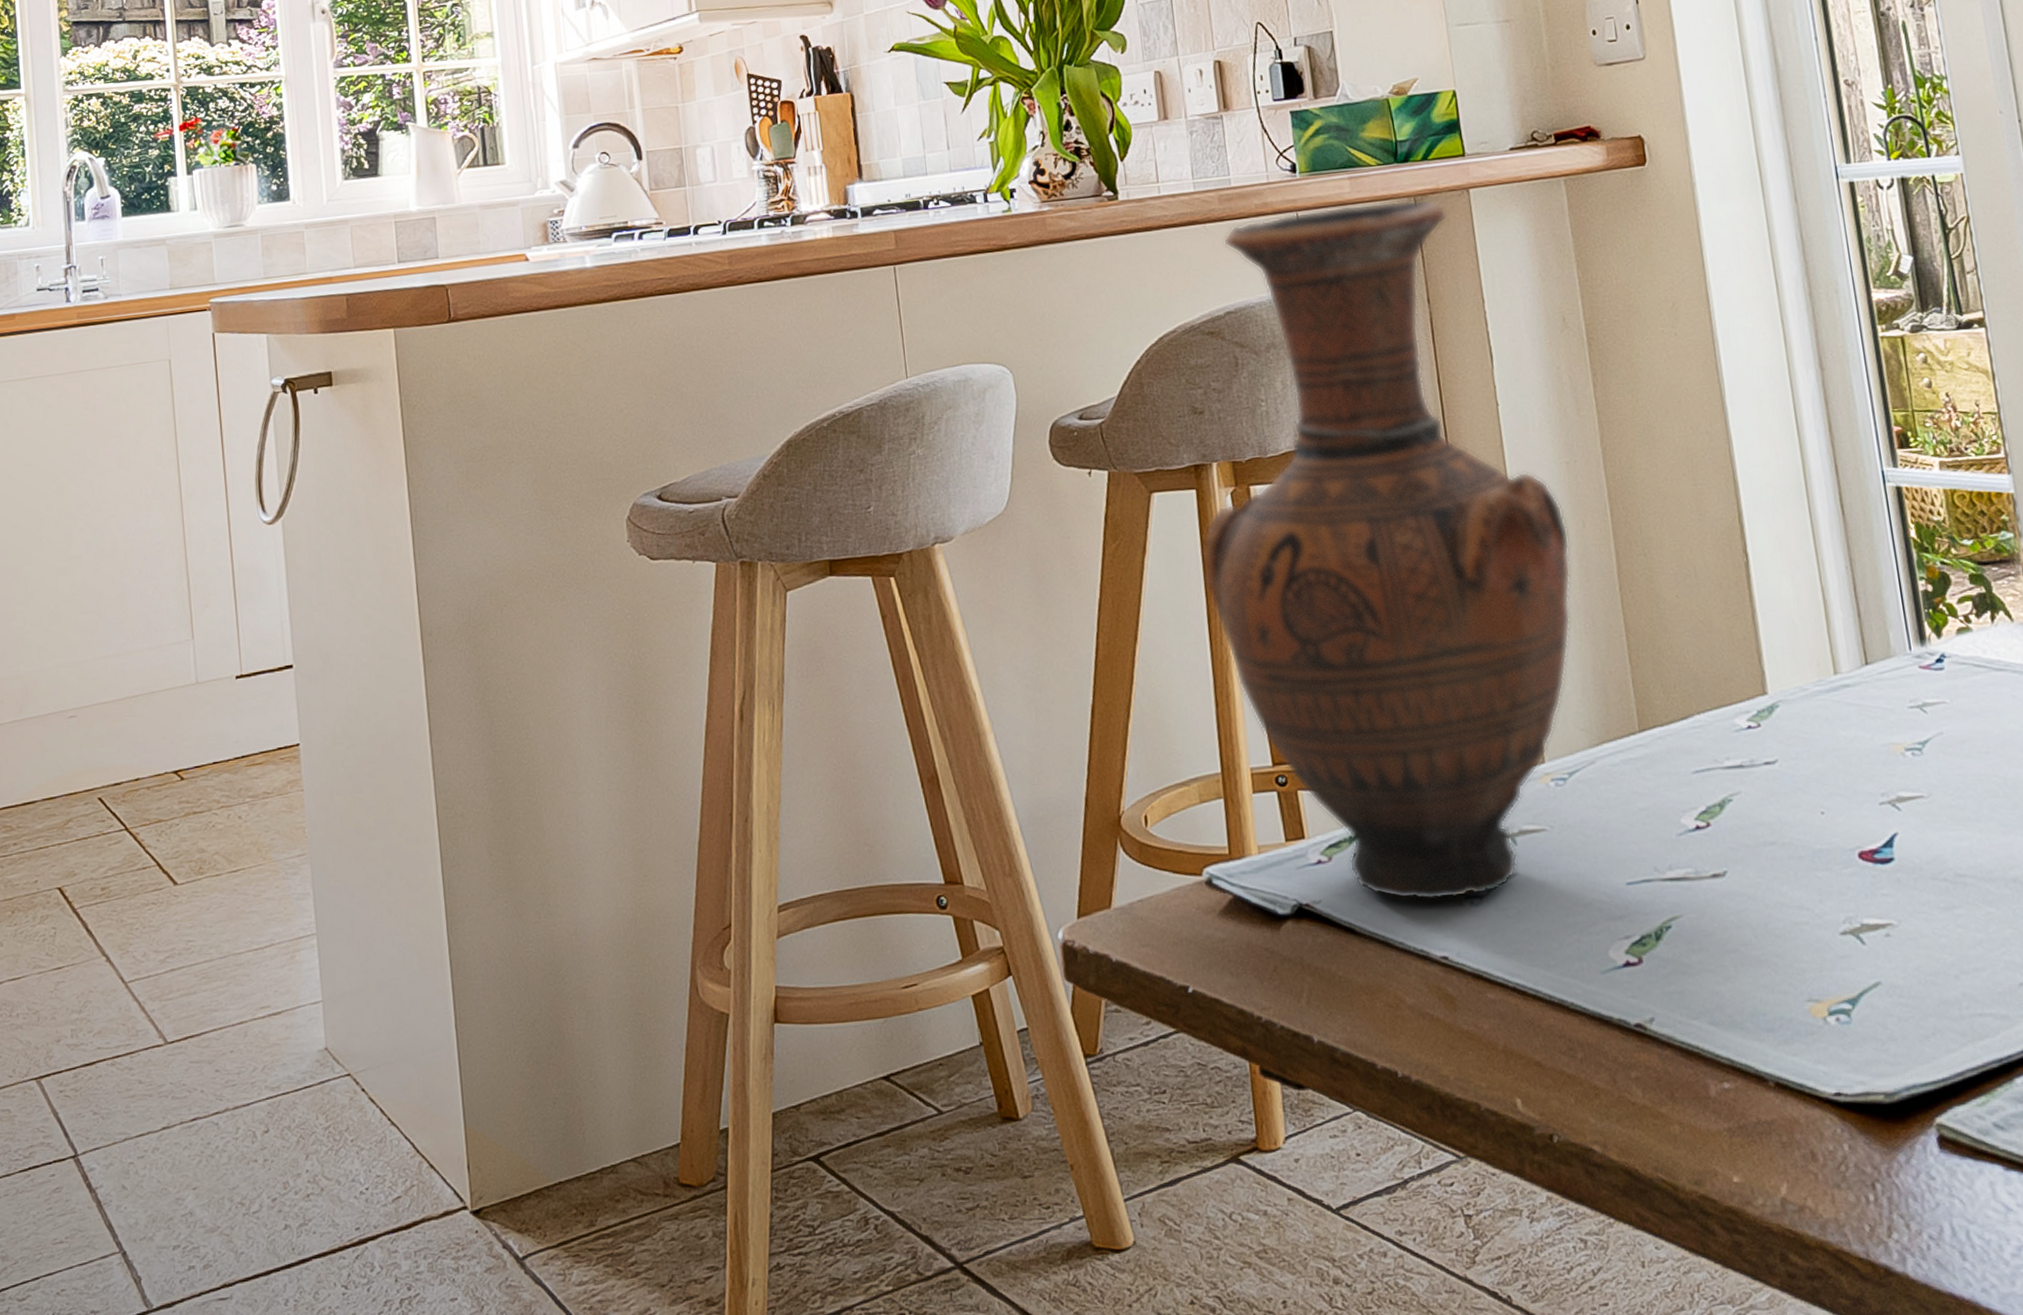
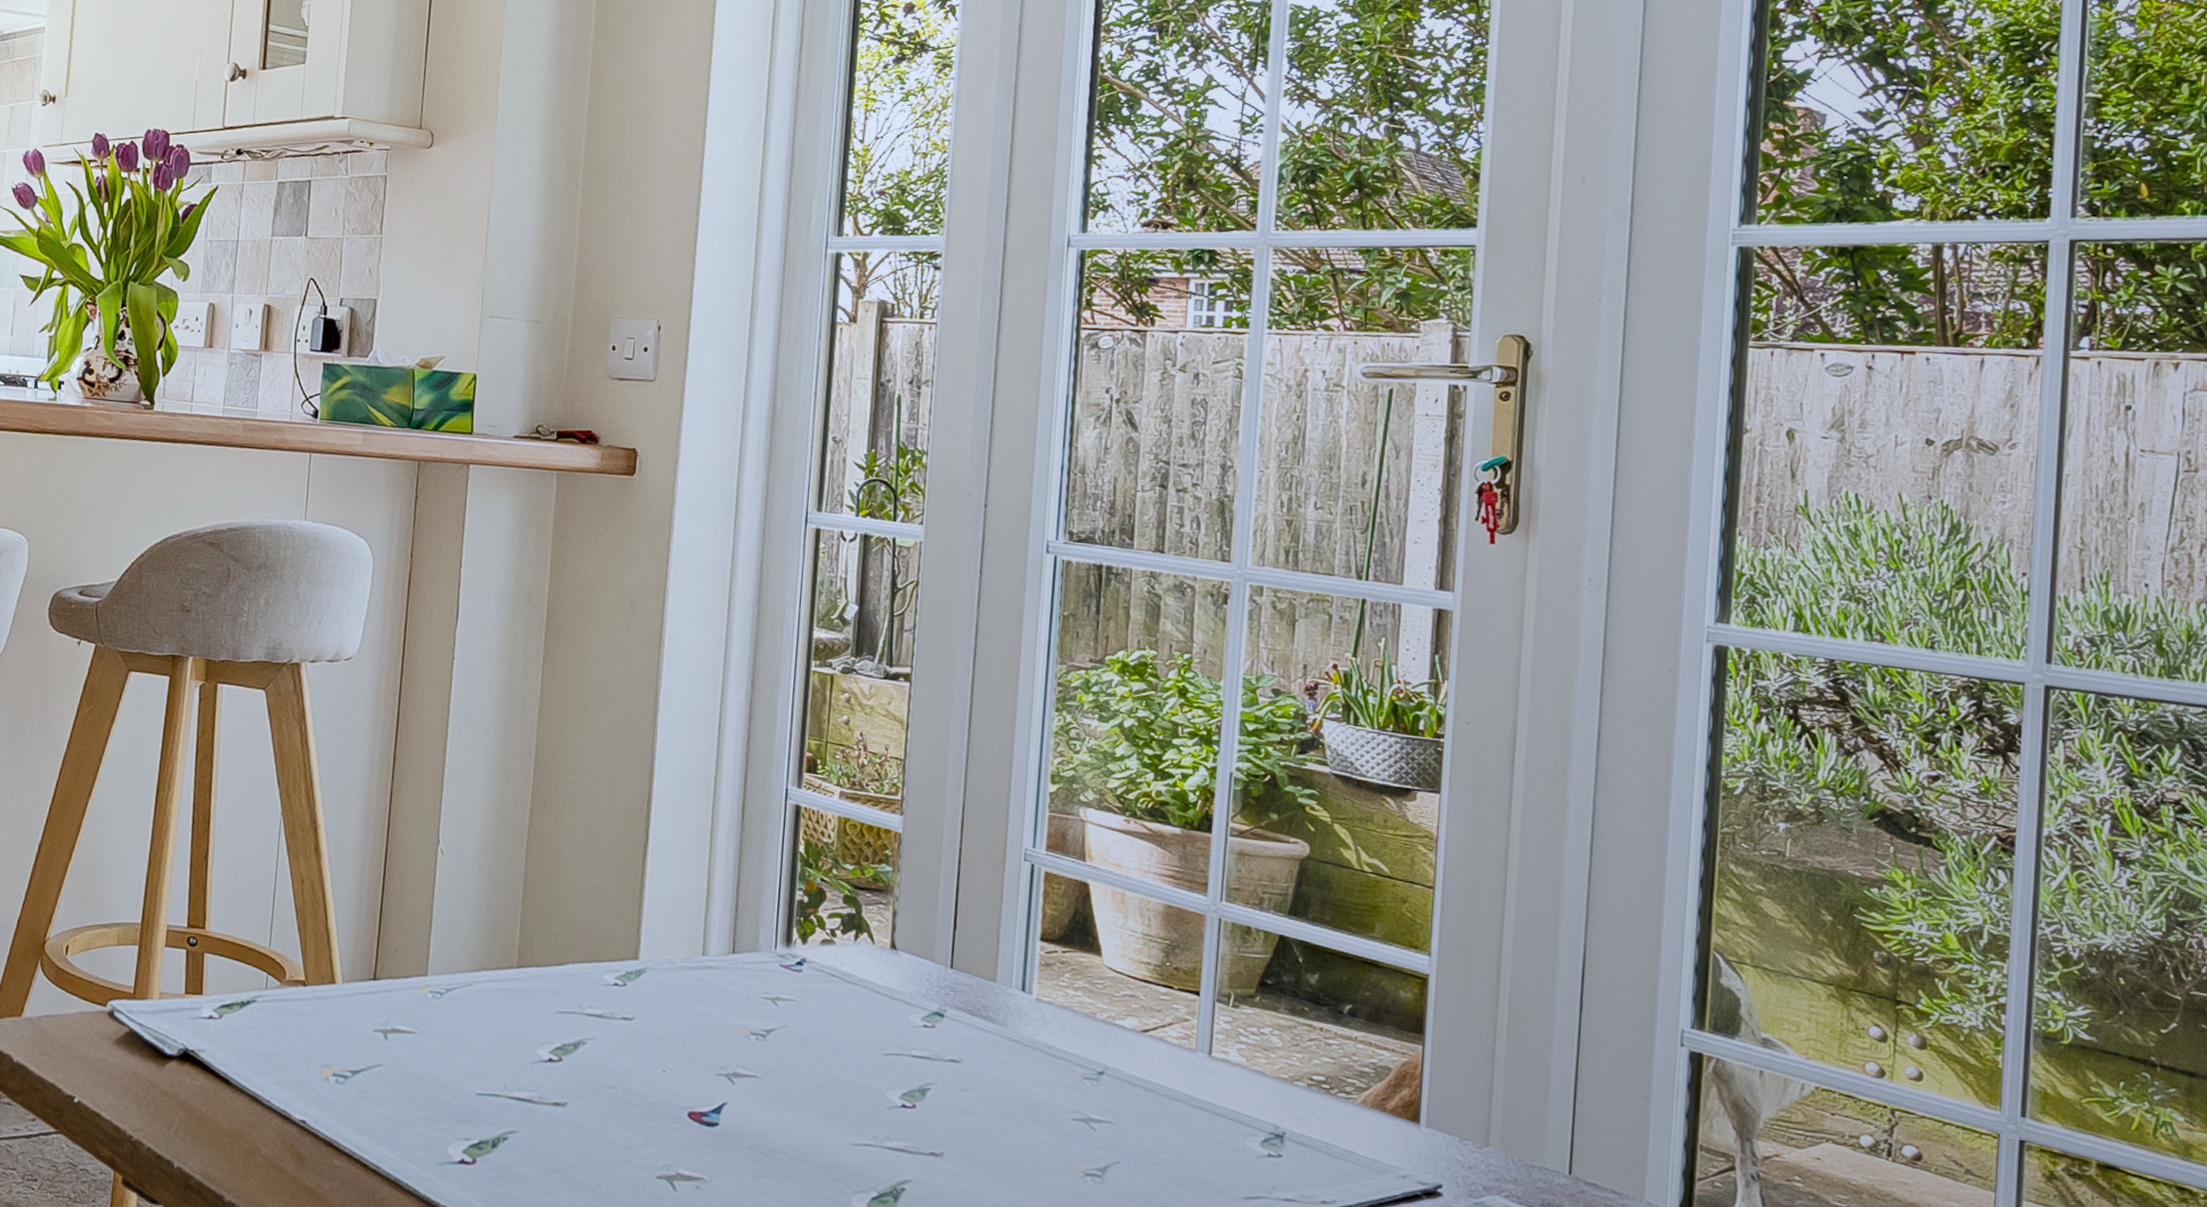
vase: present [1201,198,1572,901] -> none [160,453,493,1076]

